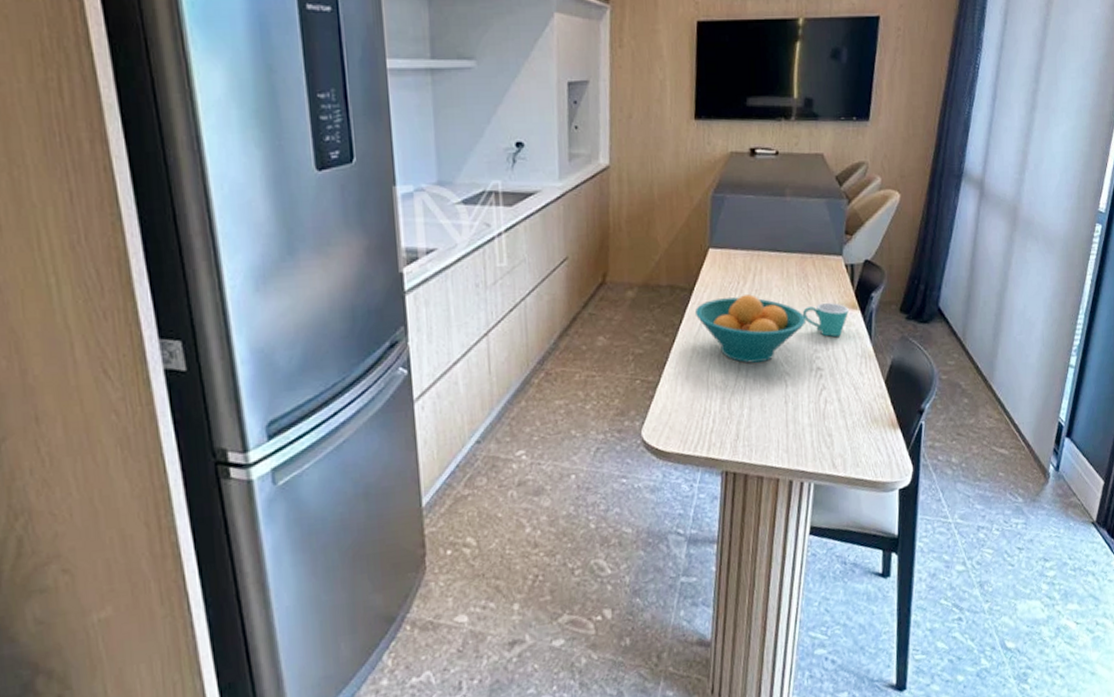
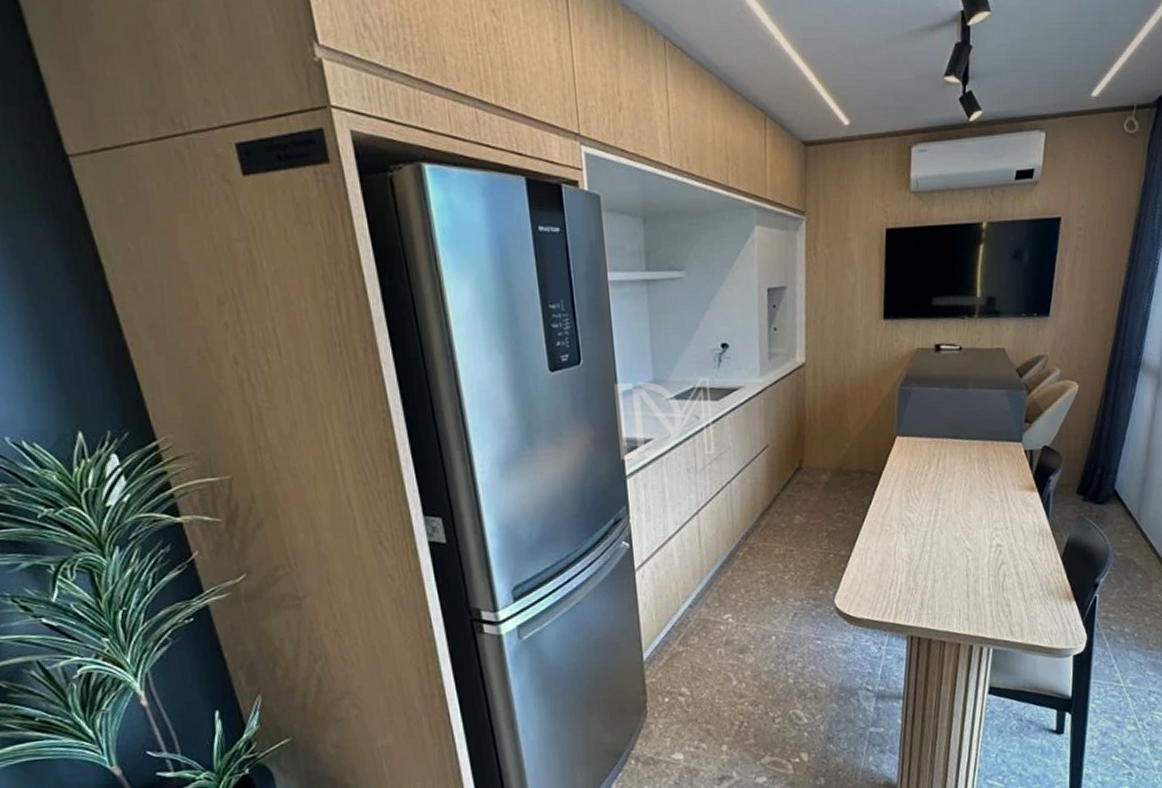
fruit bowl: present [694,294,806,363] -> none [883,478,987,540]
mug: present [802,302,849,337] -> none [983,485,1027,517]

